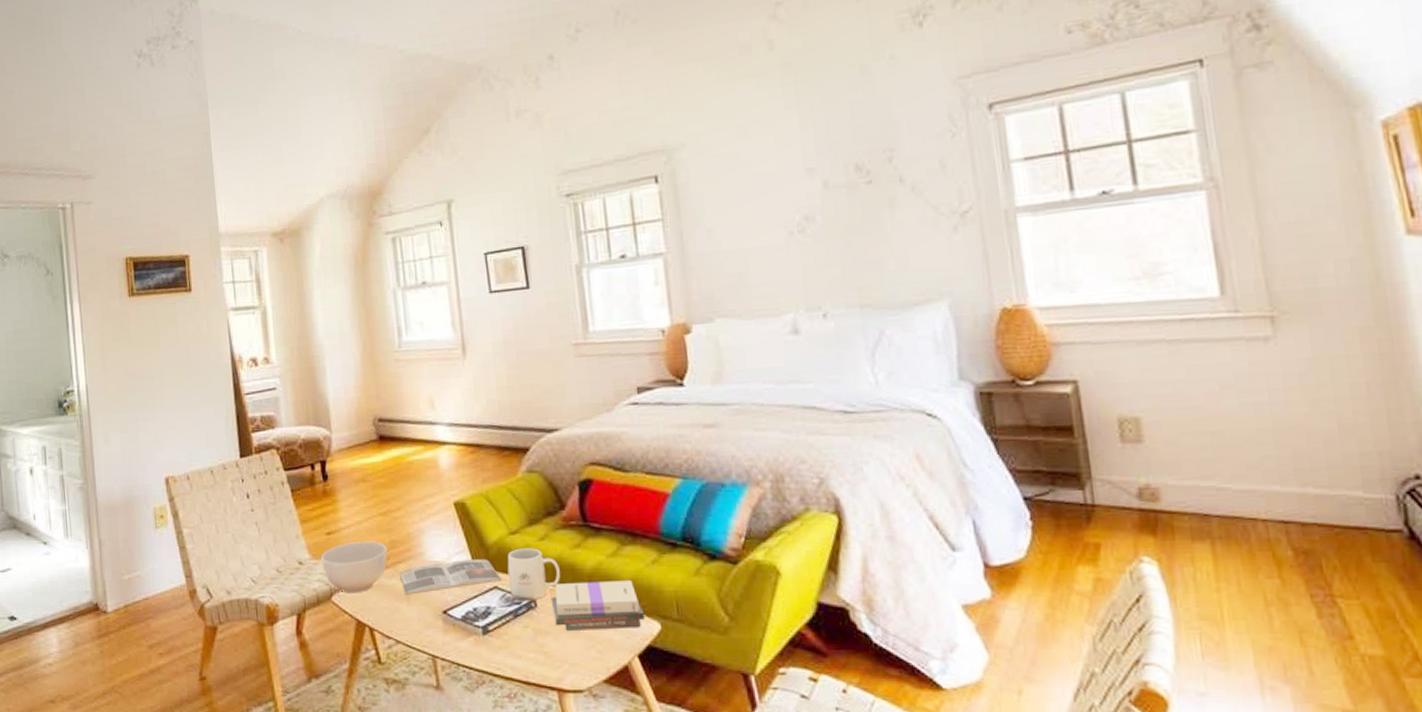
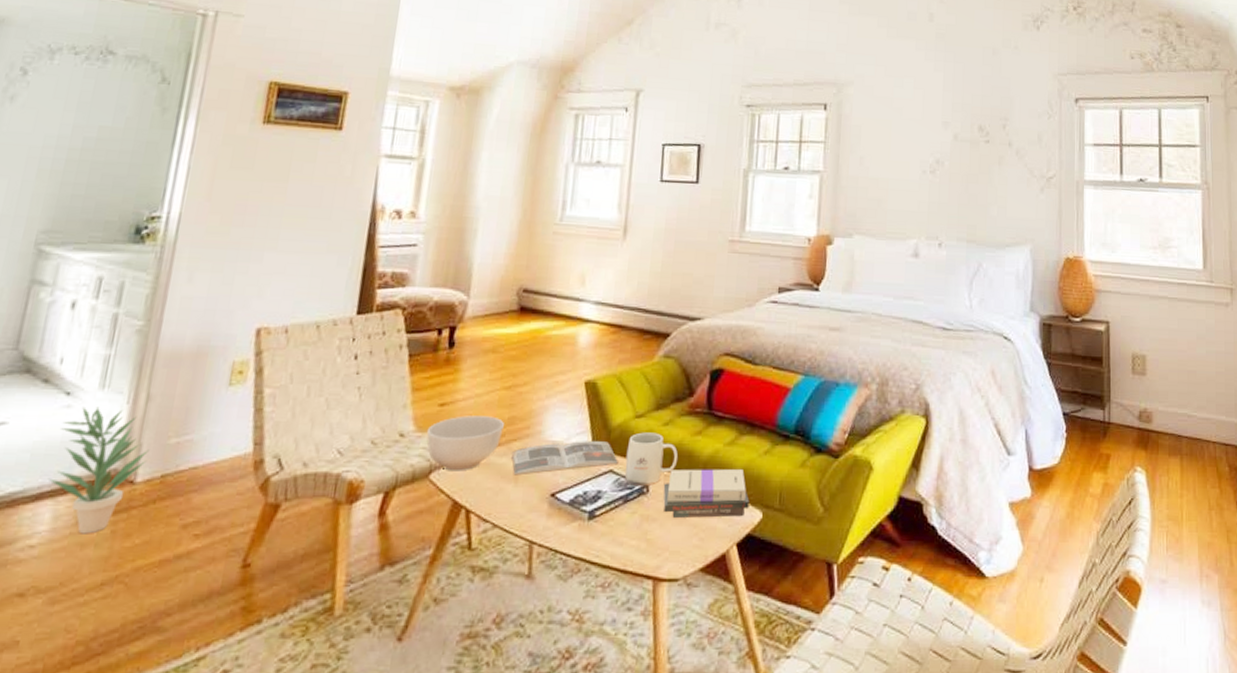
potted plant: none [47,552,111,654] -> present [47,406,149,534]

